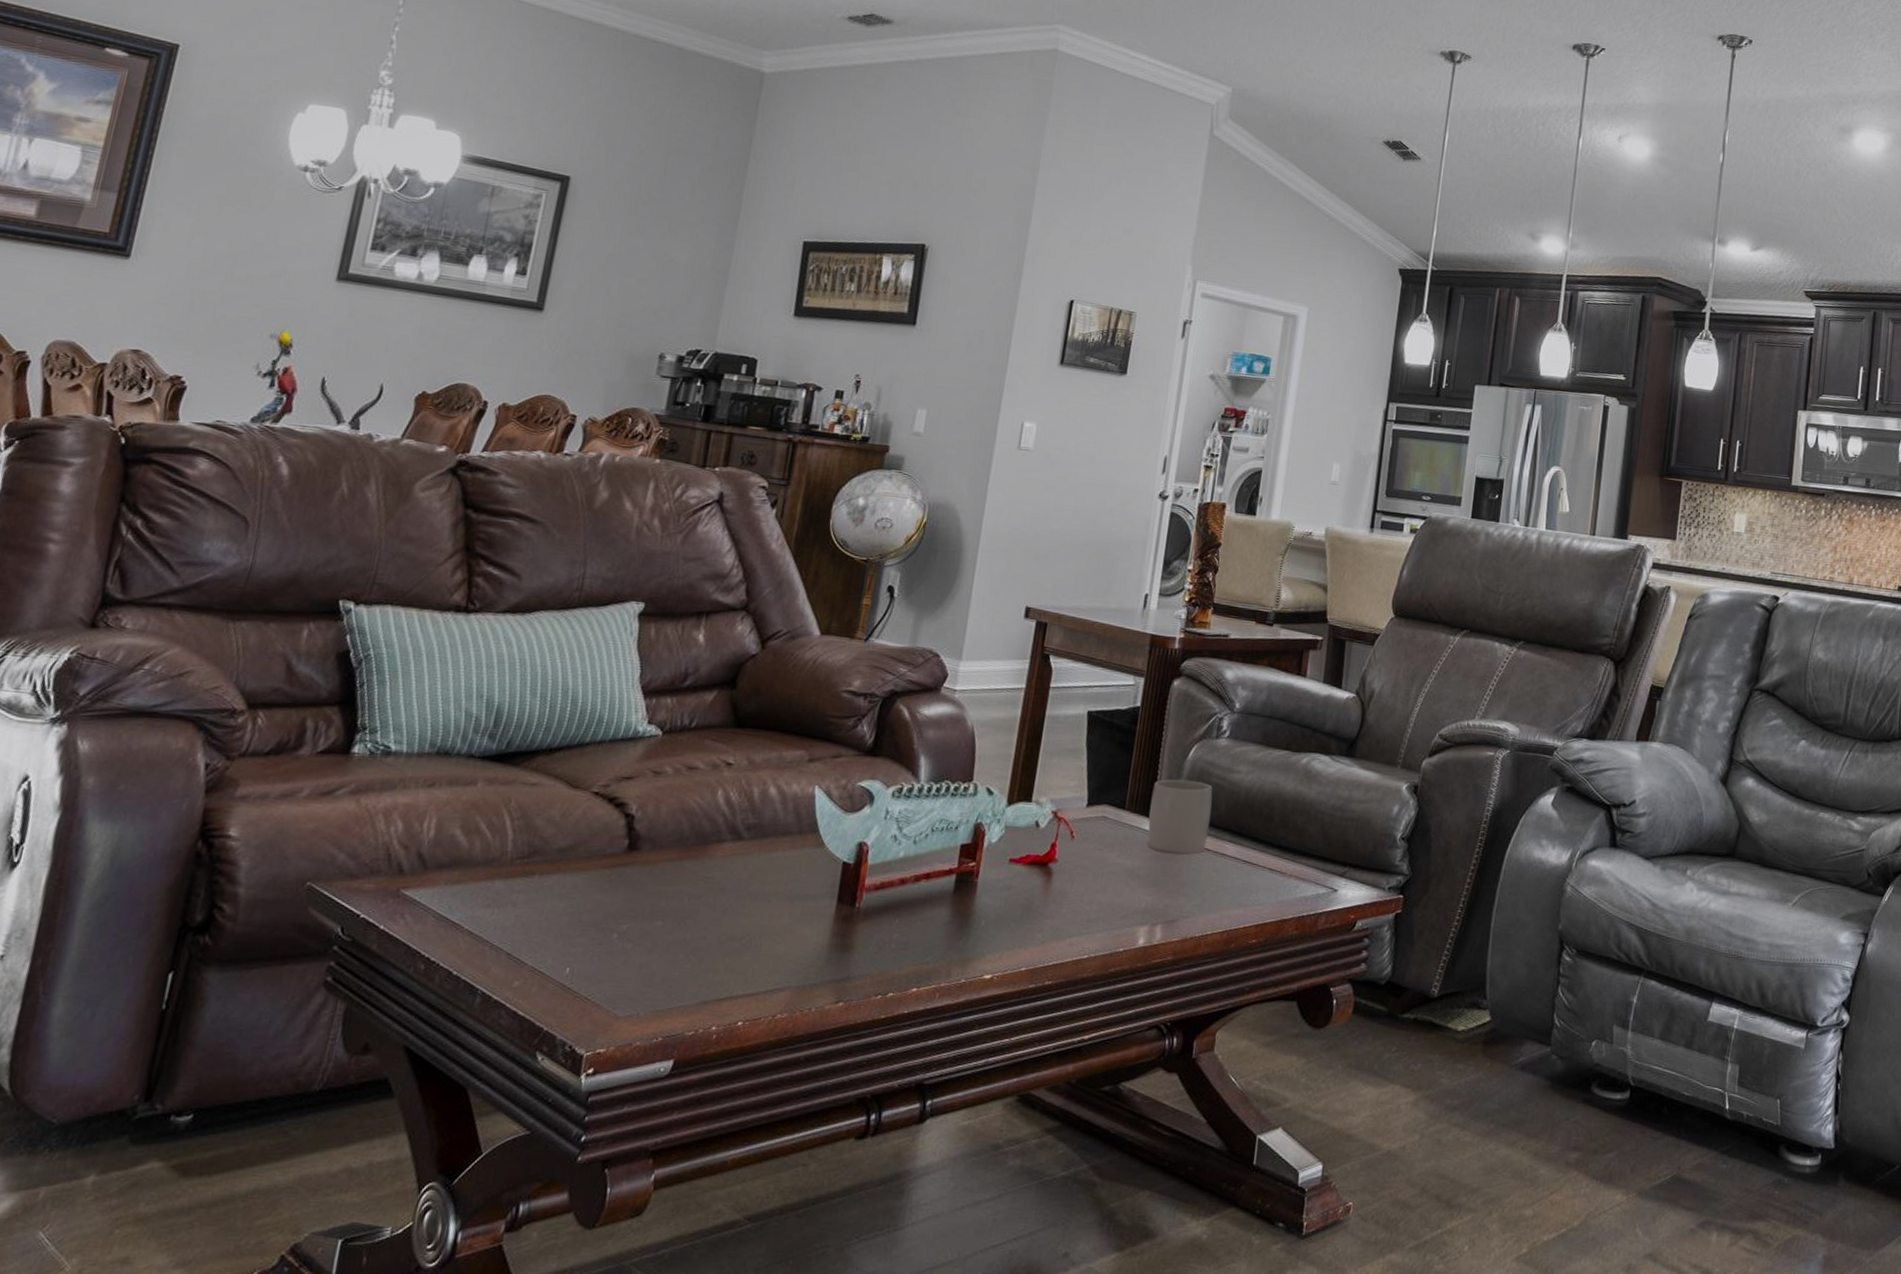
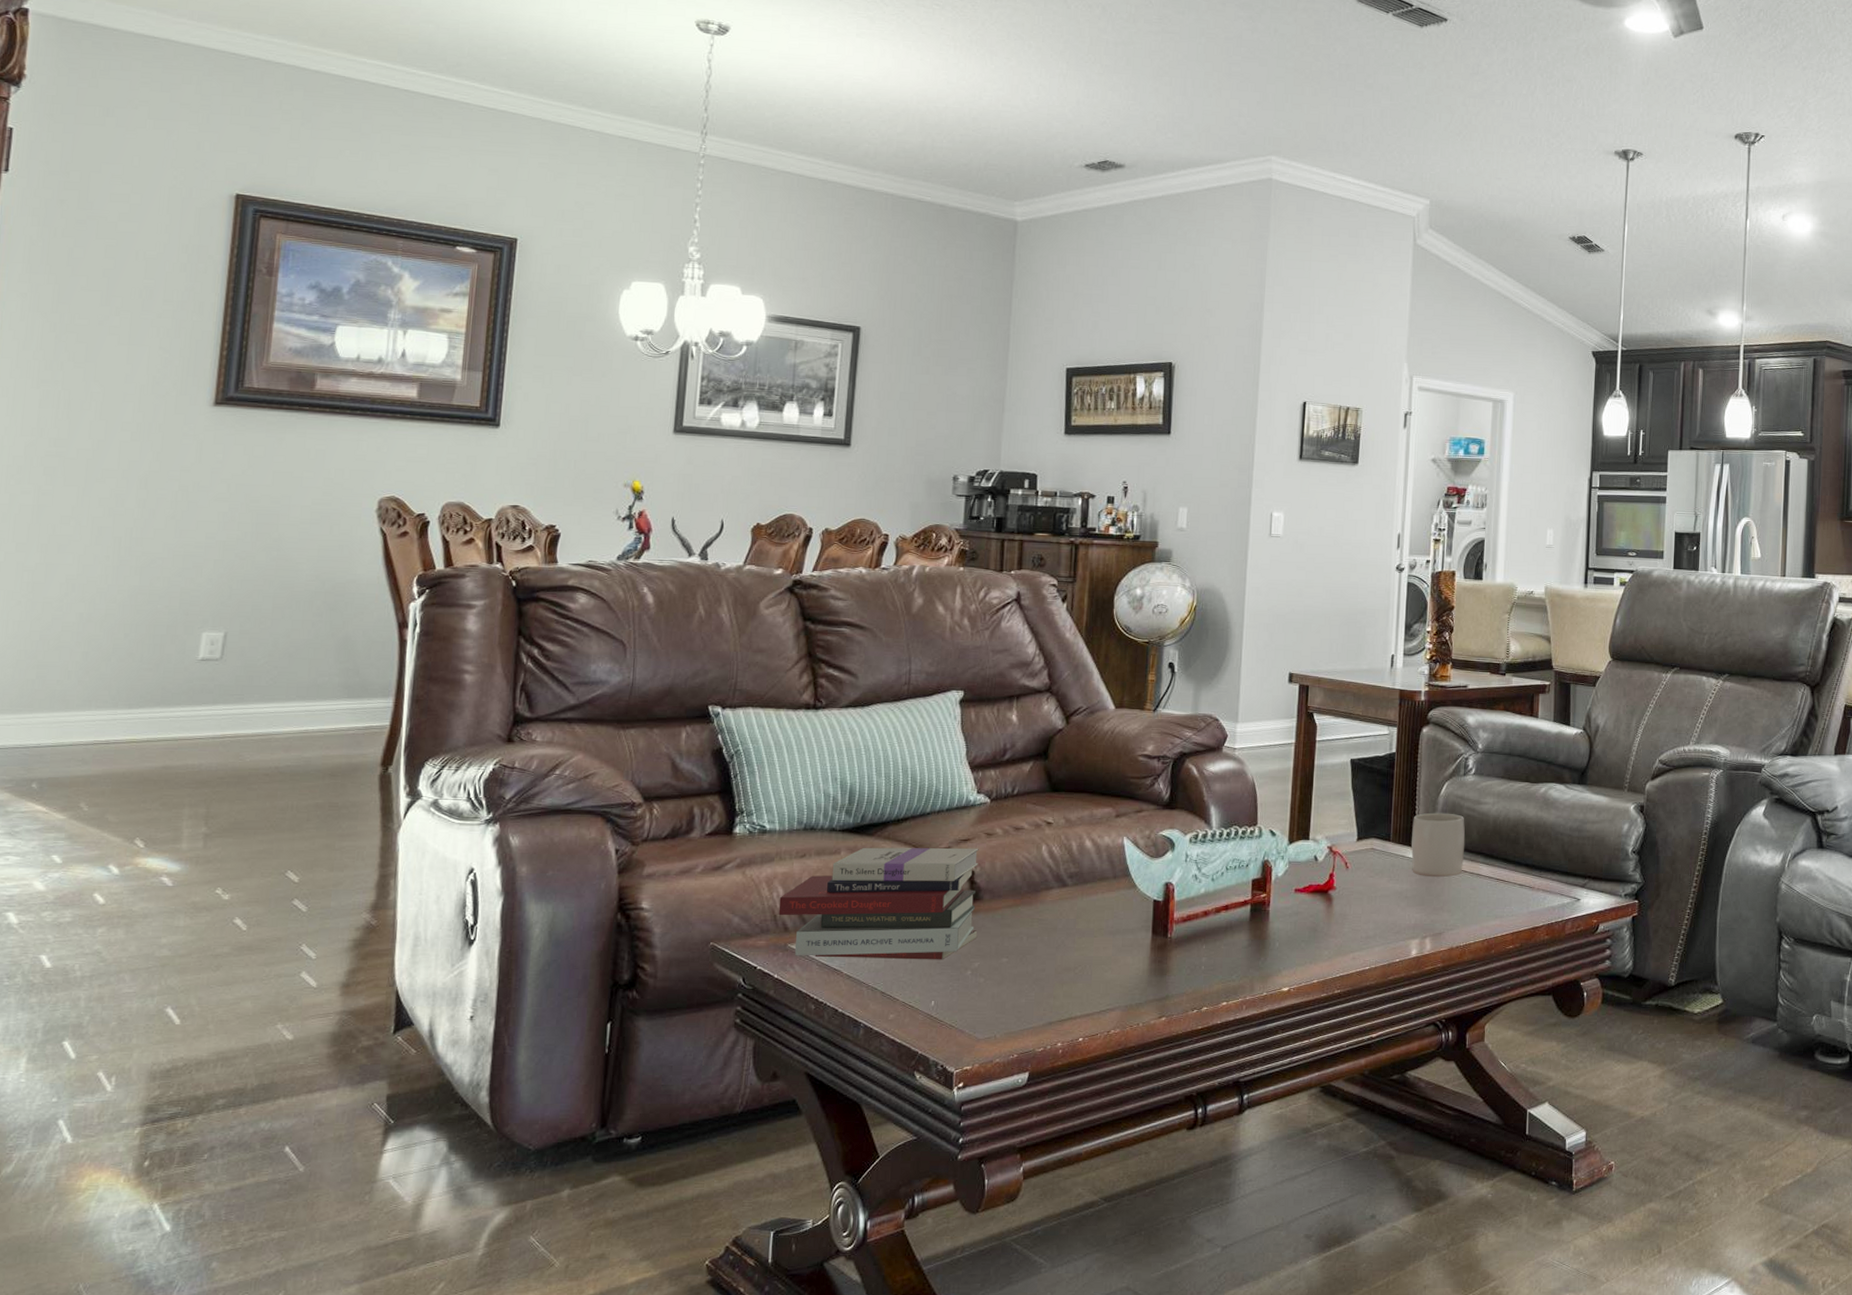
books: none [394,779,643,919] -> present [778,847,979,960]

